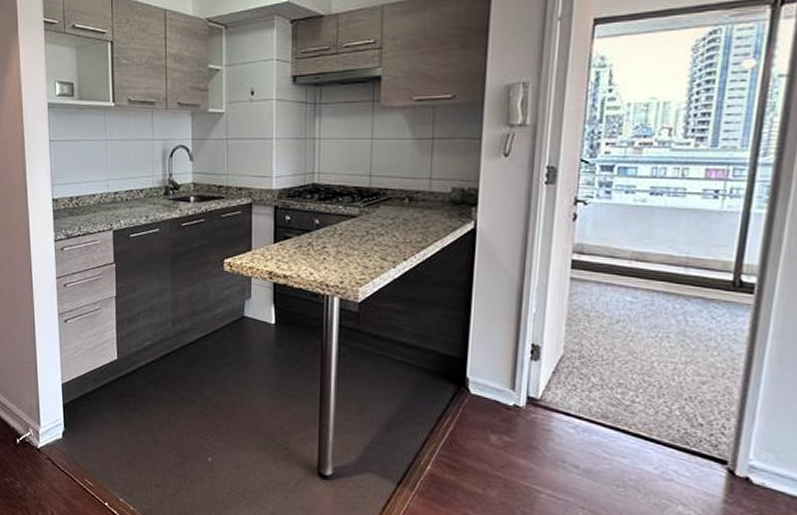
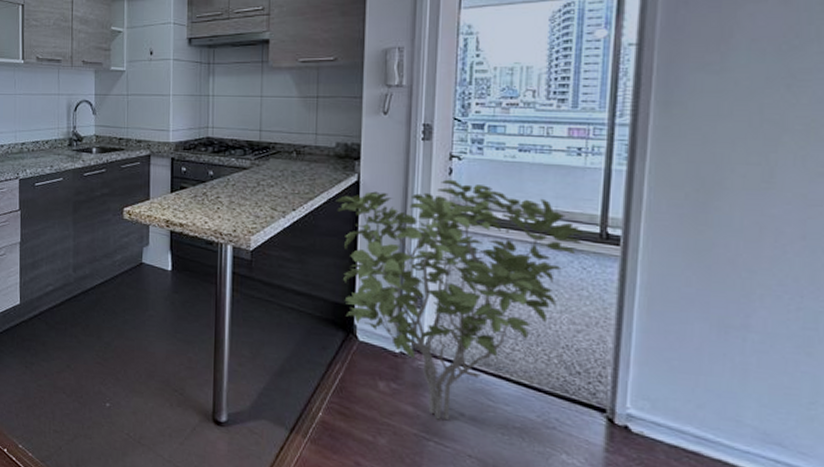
shrub: none [450,225,716,473] -> present [335,179,584,420]

